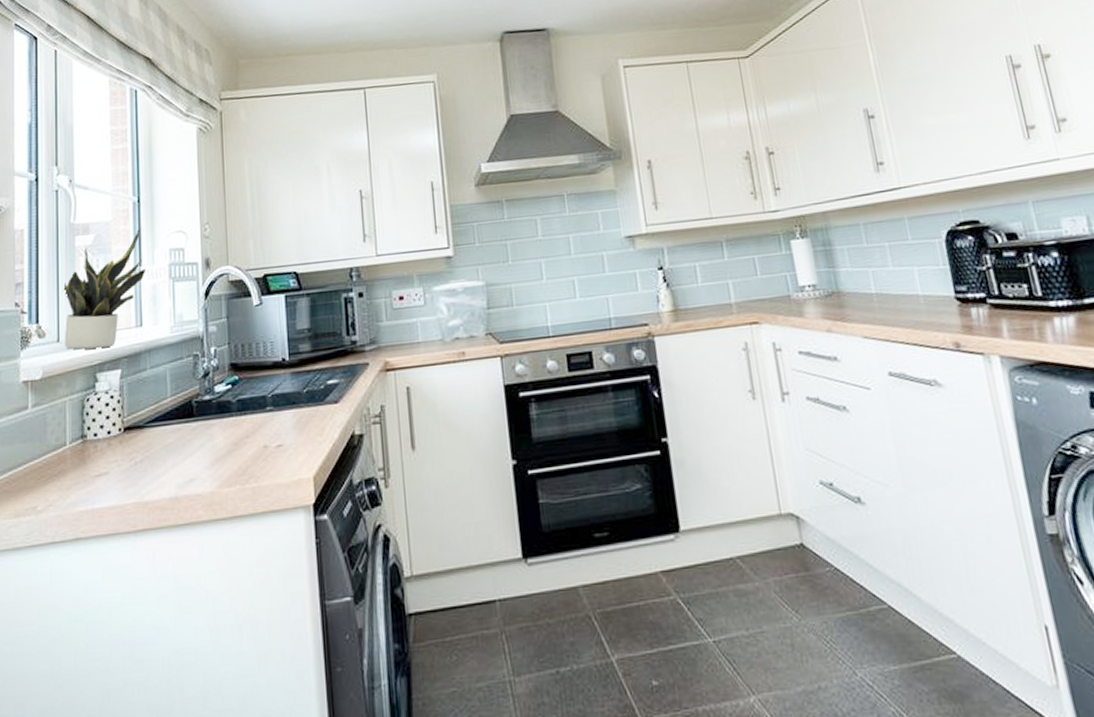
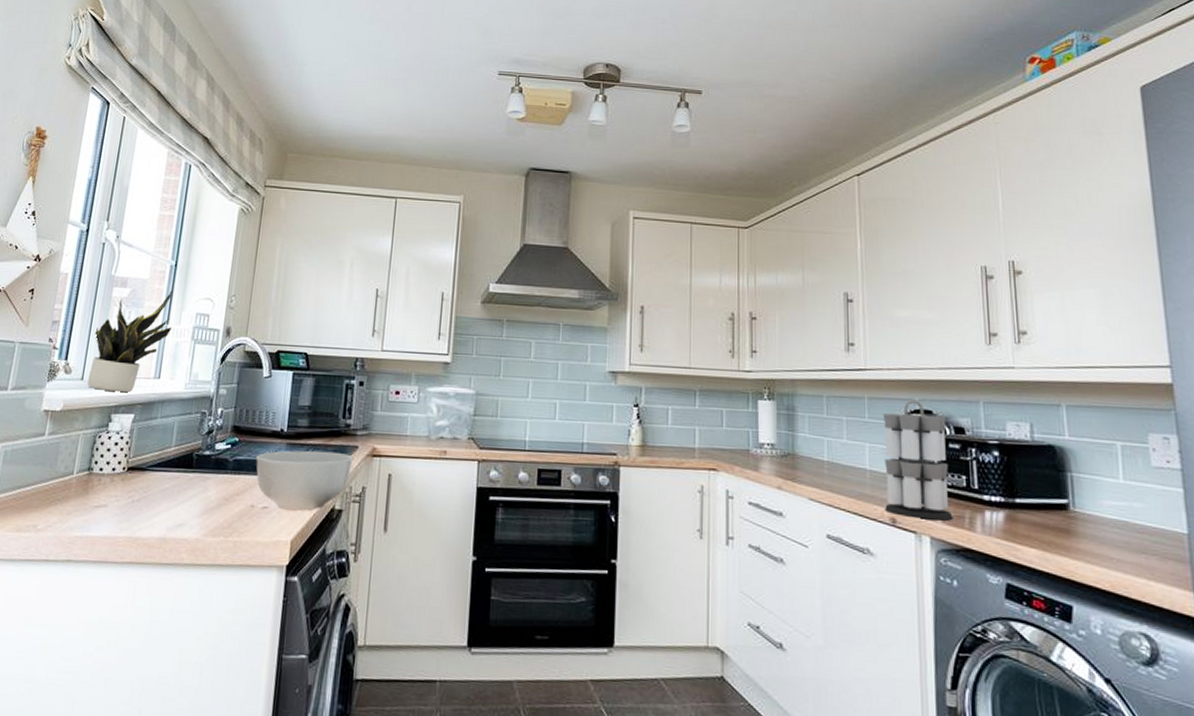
bowl: none [261,373,366,445] -> present [256,450,354,511]
spice rack: none [927,211,1021,340] -> present [884,399,953,521]

